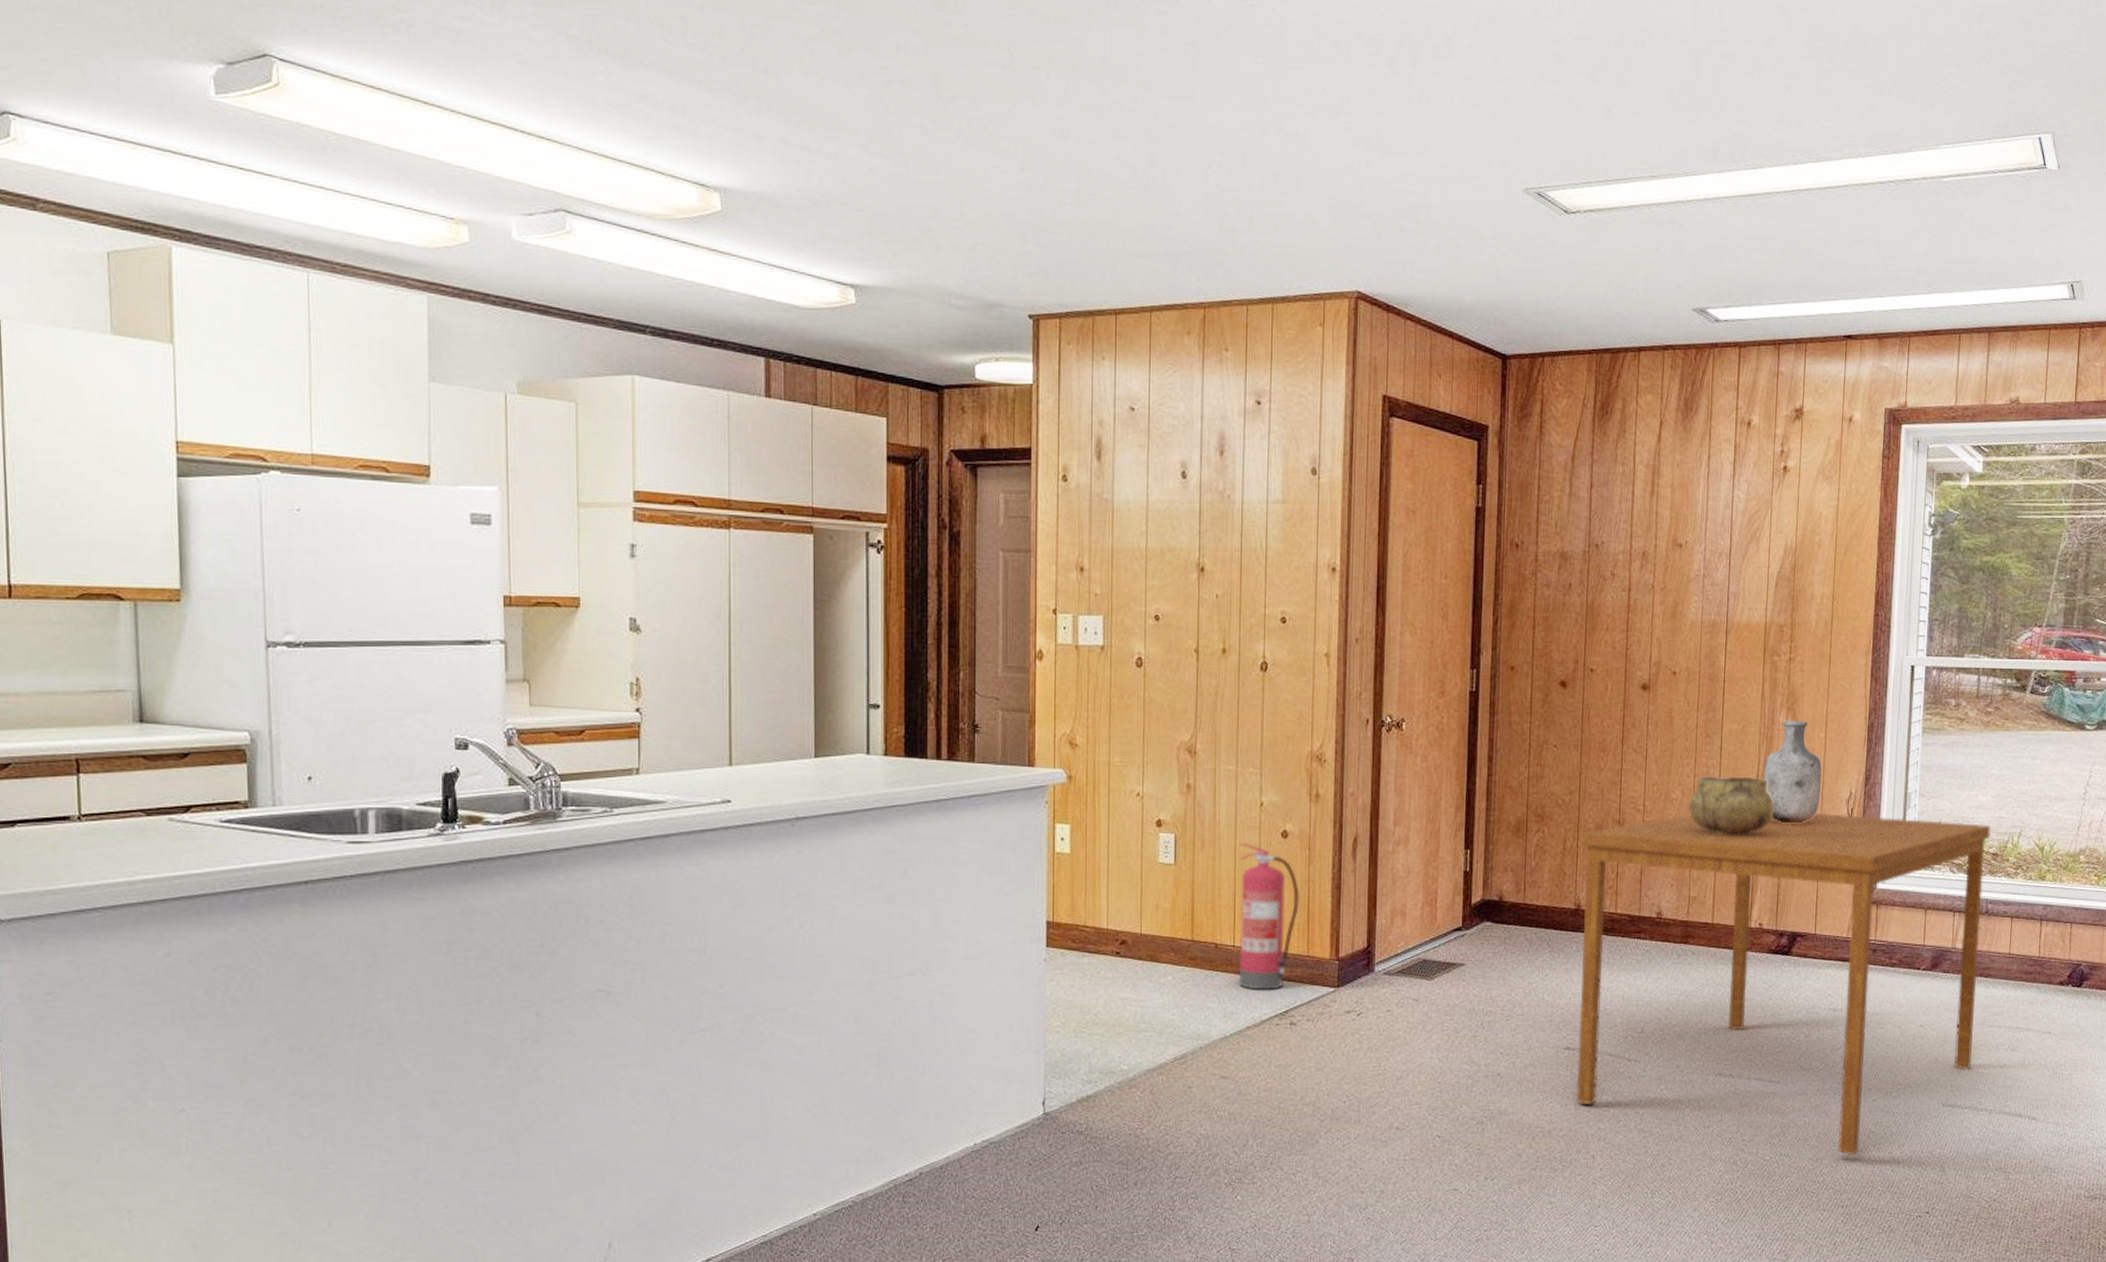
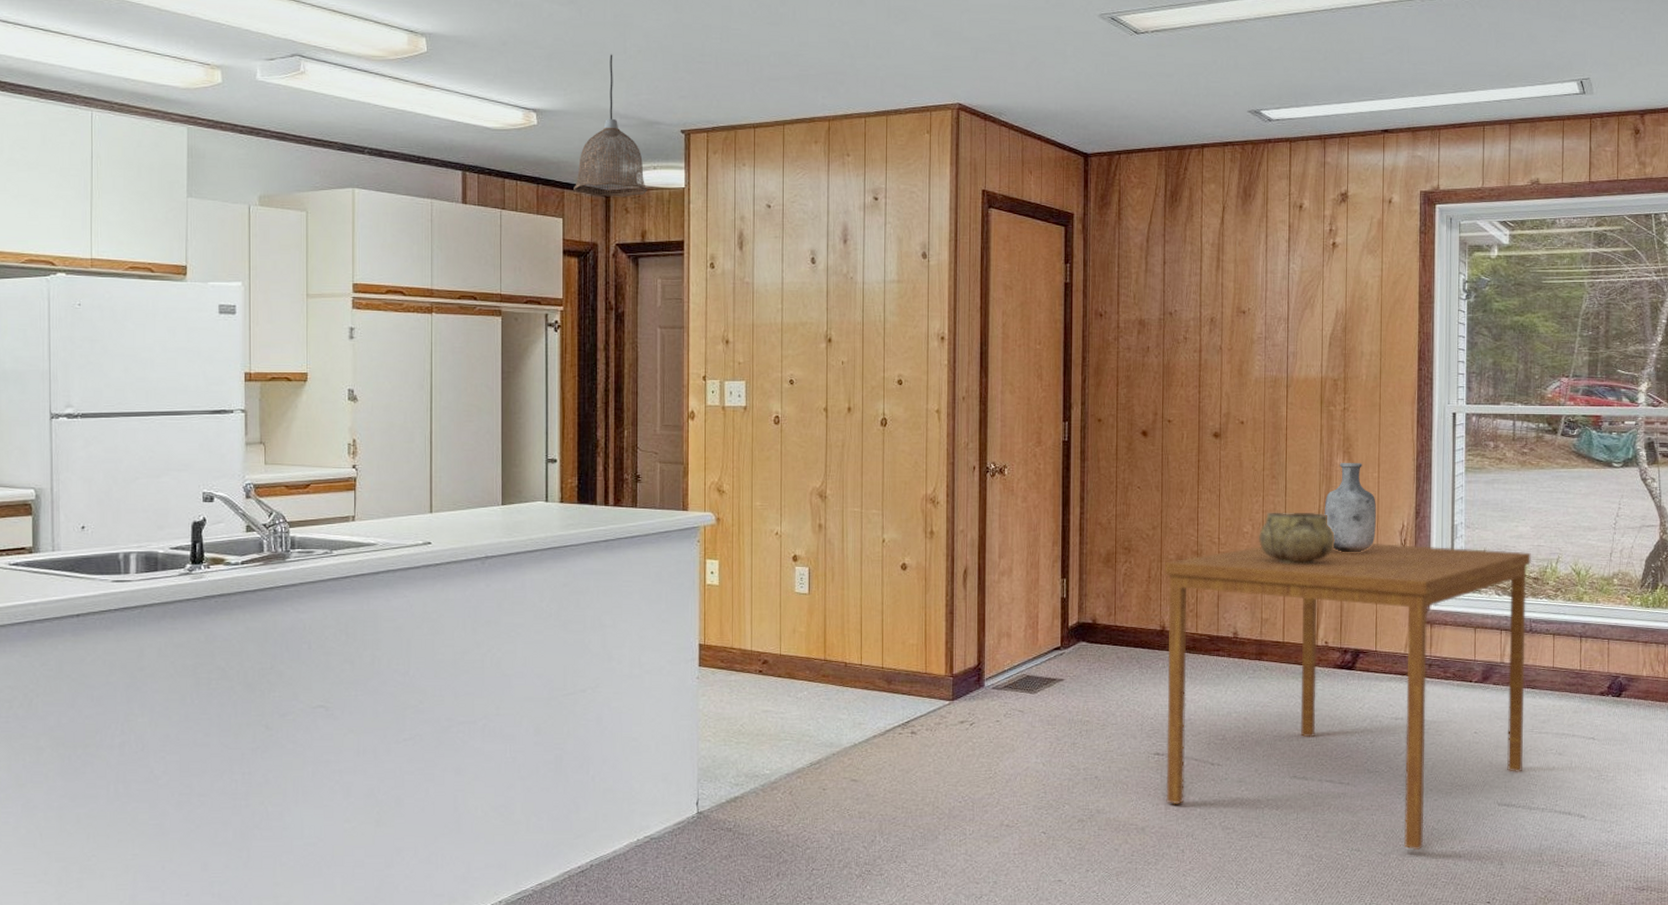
pendant lamp: none [900,220,988,394] -> present [574,54,648,197]
fire extinguisher: present [1238,843,1299,990] -> none [865,575,918,703]

